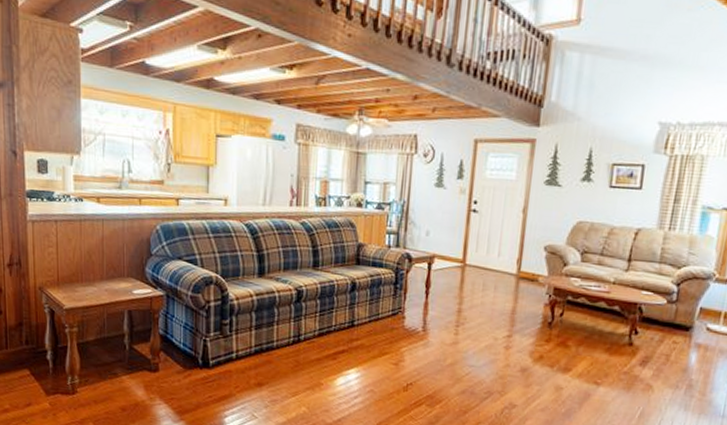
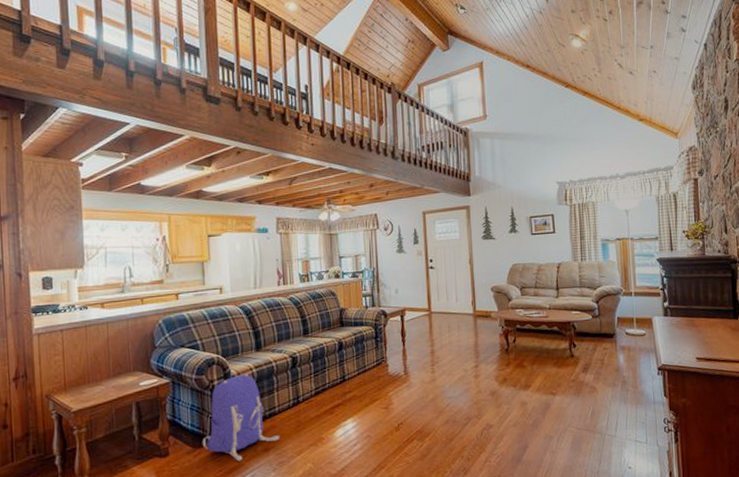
backpack: none [193,299,276,391] -> present [202,374,280,461]

